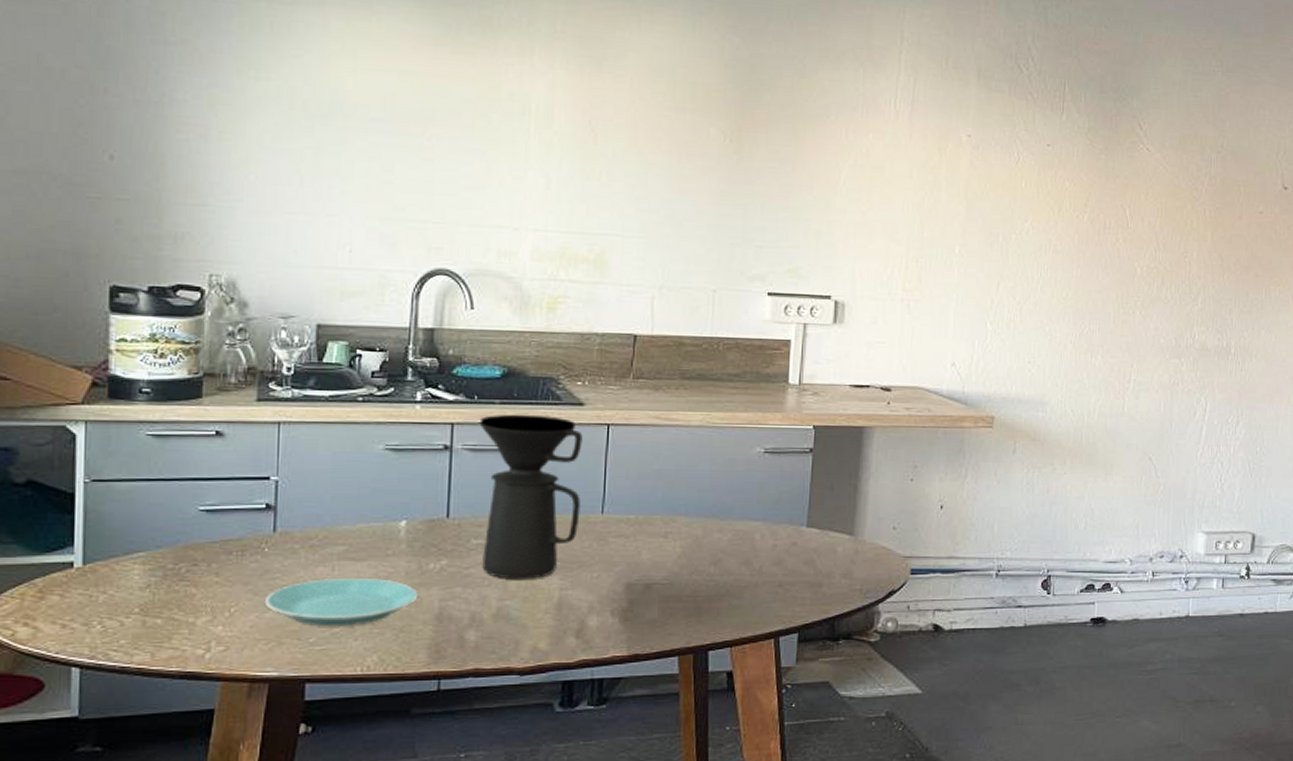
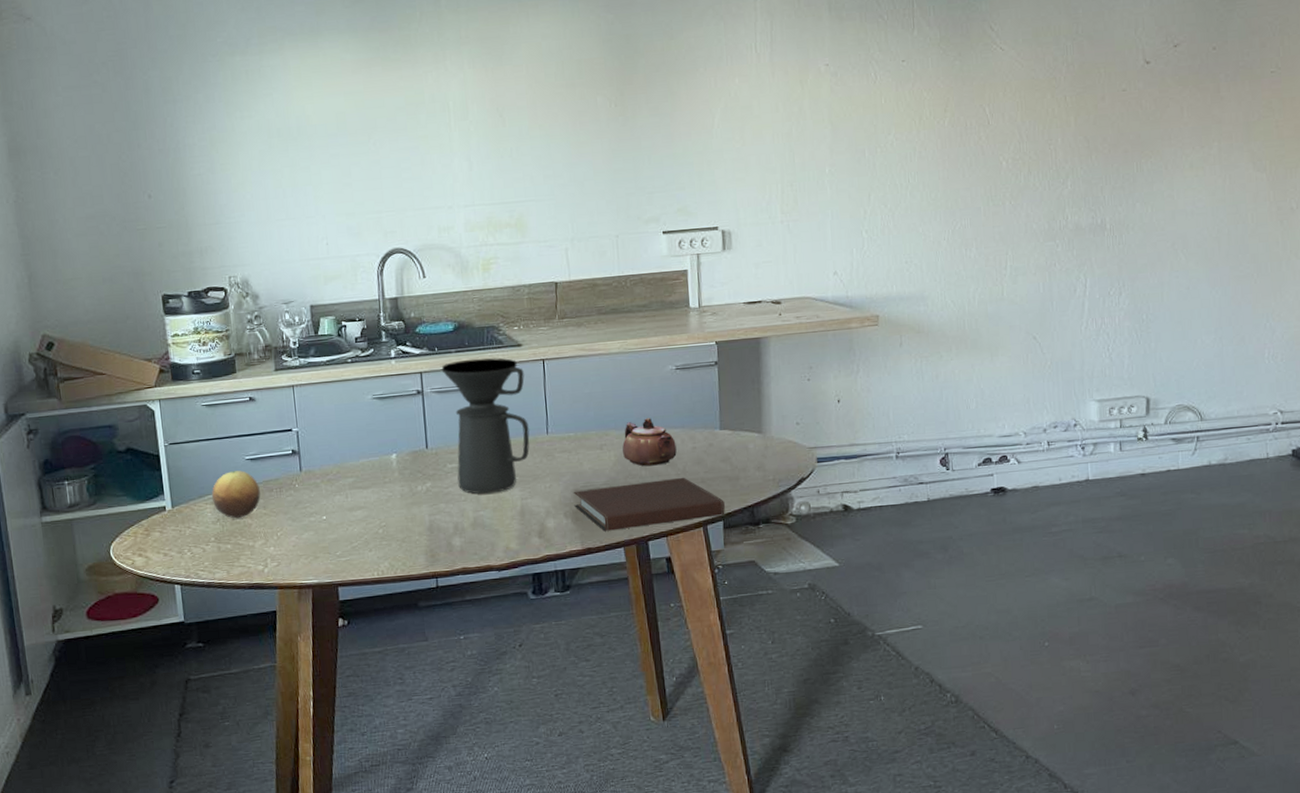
fruit: none [144,524,214,586] -> present [212,470,261,519]
plate: present [266,579,419,627] -> none [301,501,413,542]
notebook: none [624,578,802,636] -> present [573,477,725,532]
teapot: none [691,506,754,562] -> present [622,418,677,467]

